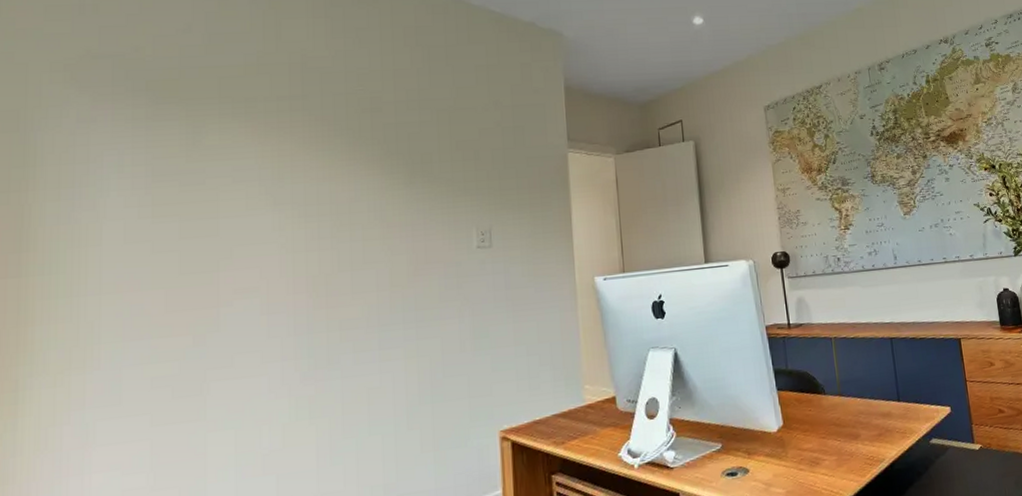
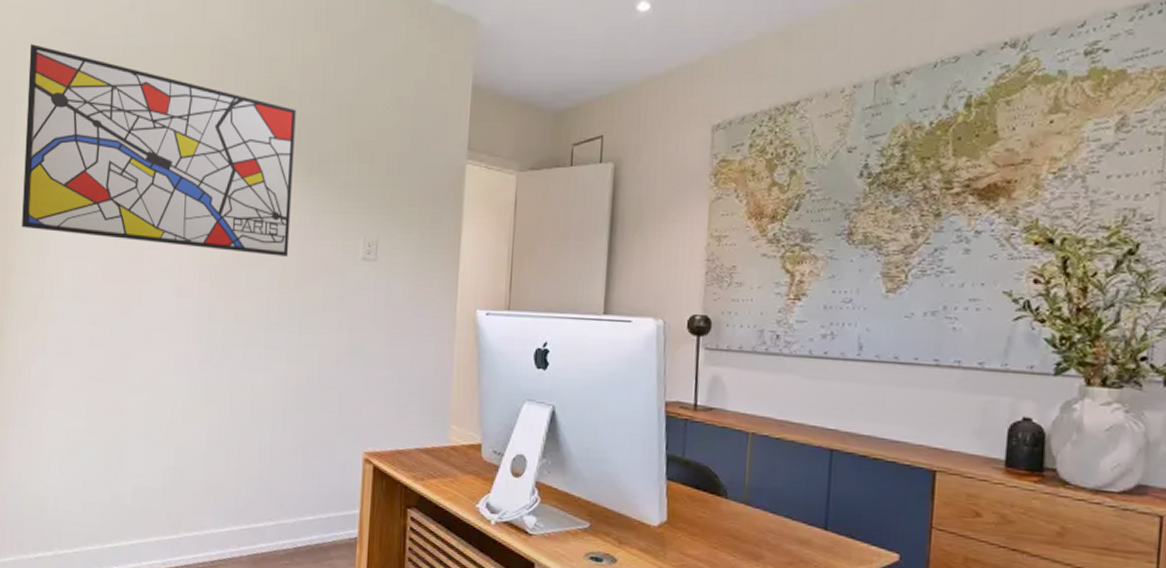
wall art: none [43,68,397,270] -> present [22,43,296,257]

